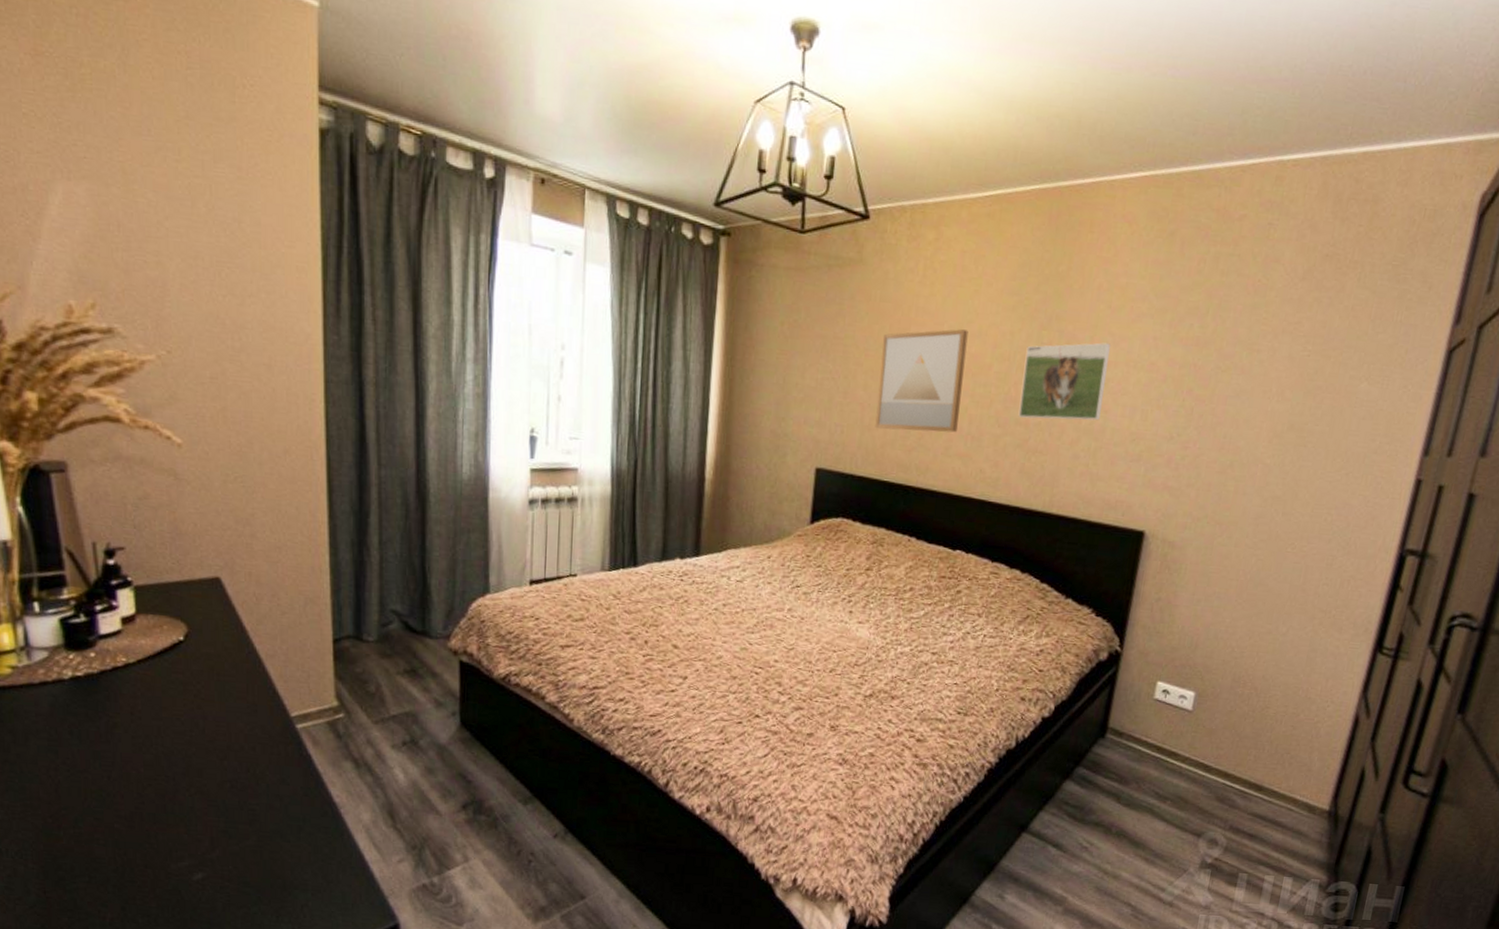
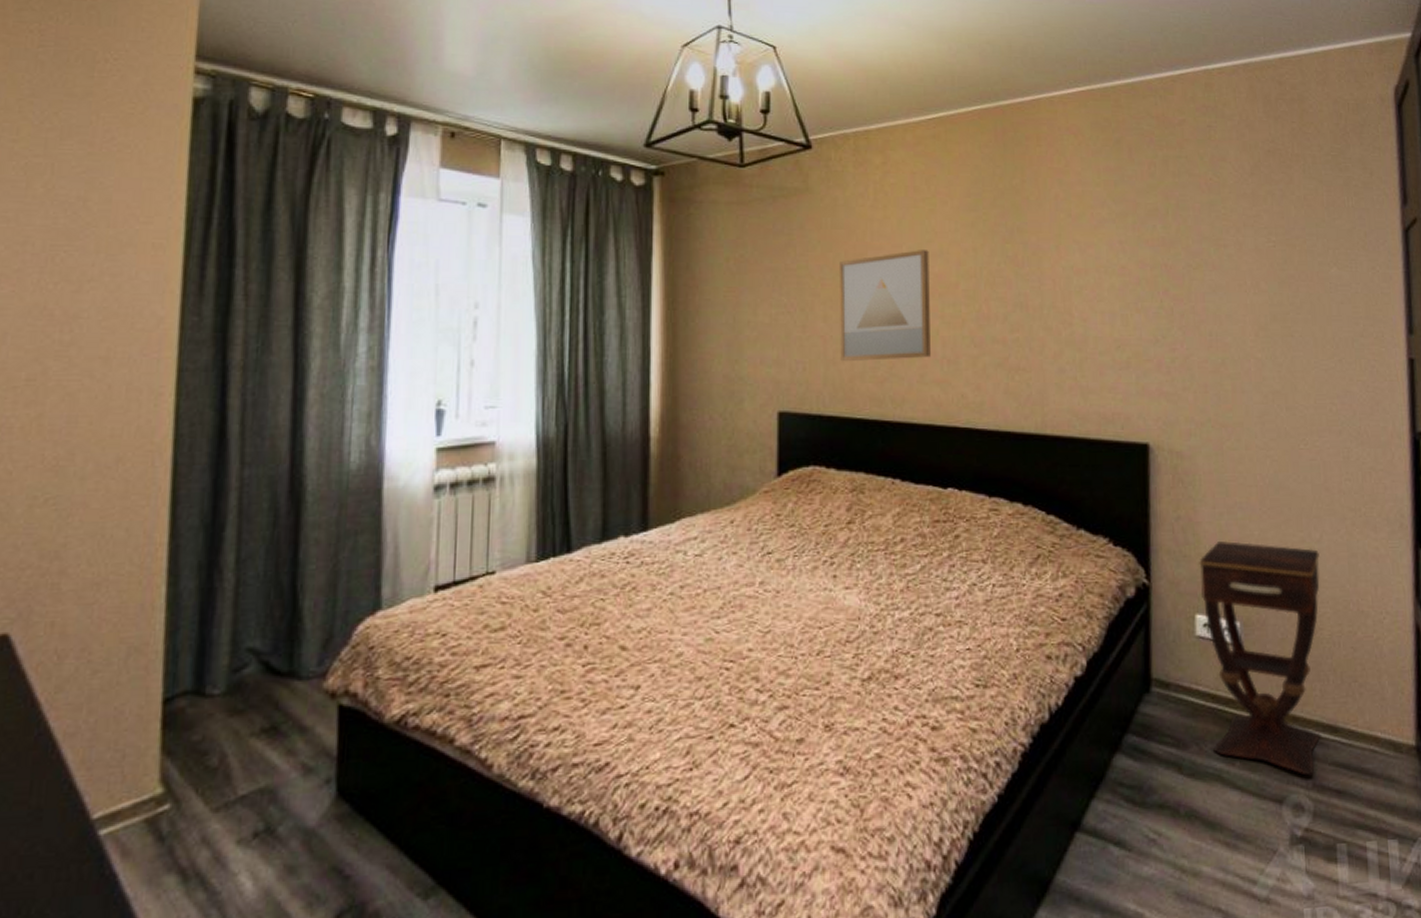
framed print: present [1018,343,1112,421] -> none [992,251,1080,335]
side table: none [1150,624,1282,820] -> present [1199,541,1321,776]

